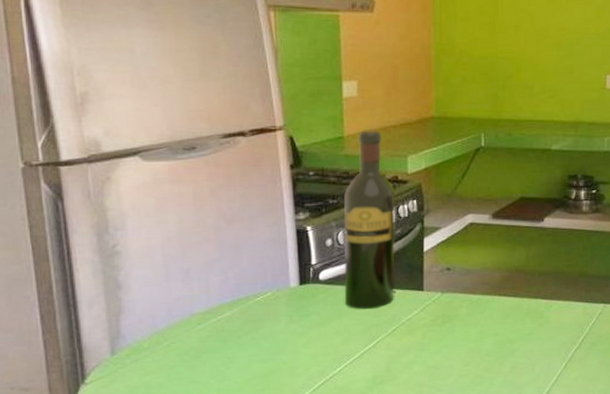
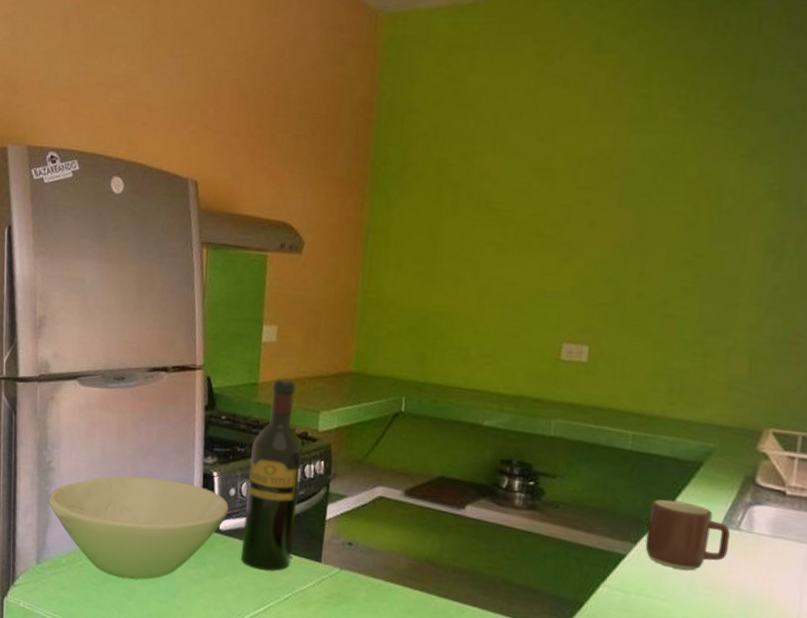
bowl: none [118,242,327,348] -> present [49,475,229,580]

